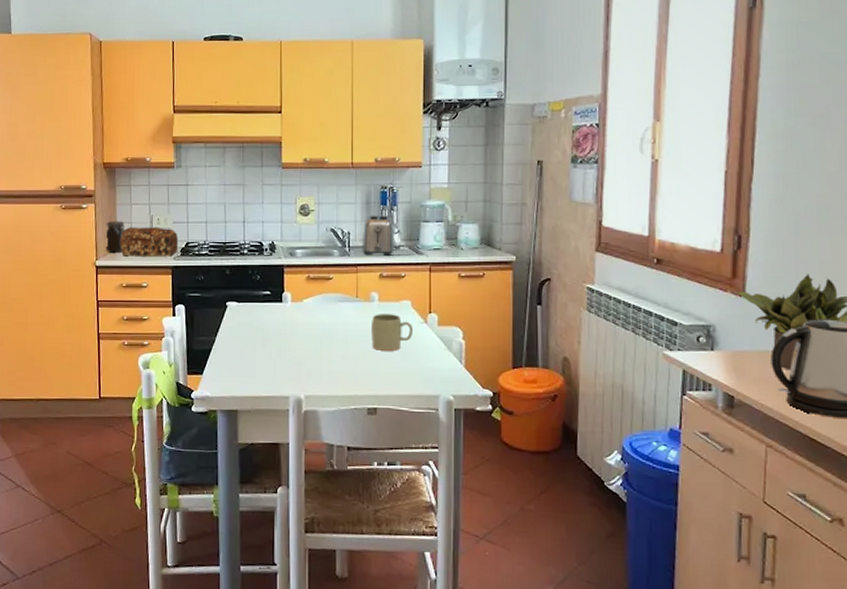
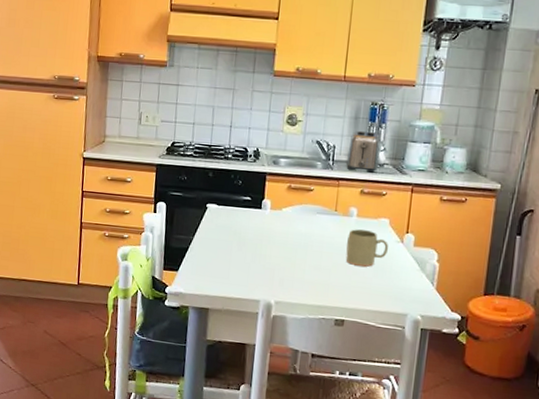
jar: present [104,220,125,253] -> none [93,114,114,147]
bread loaf: present [120,227,179,257] -> none [108,122,165,155]

